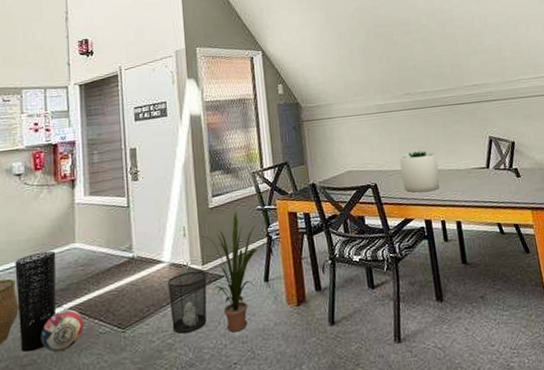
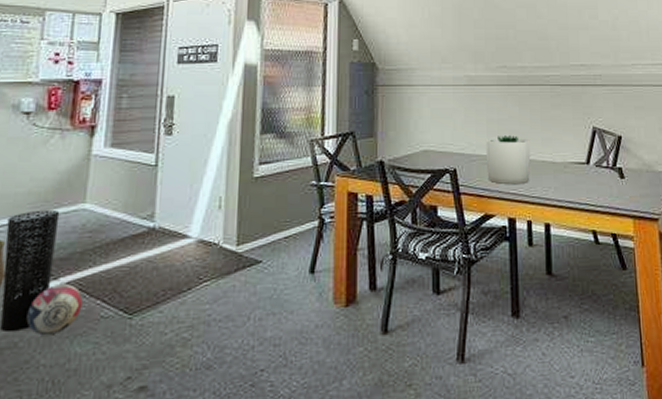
waste bin: present [167,270,207,334] -> none [191,252,241,327]
house plant: present [200,212,257,333] -> none [239,185,307,332]

